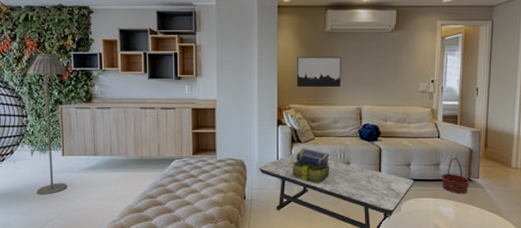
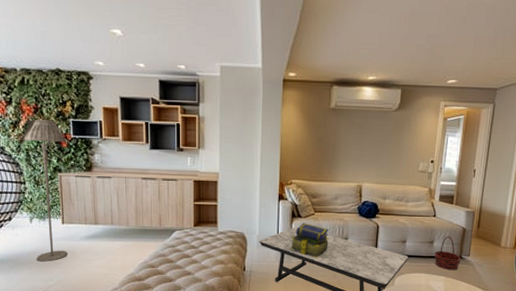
wall art: present [296,56,341,88] -> none [299,132,345,165]

